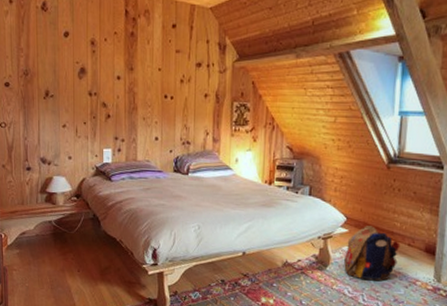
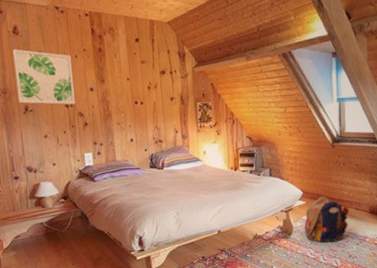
wall art: none [39,27,101,94] -> present [12,49,75,105]

